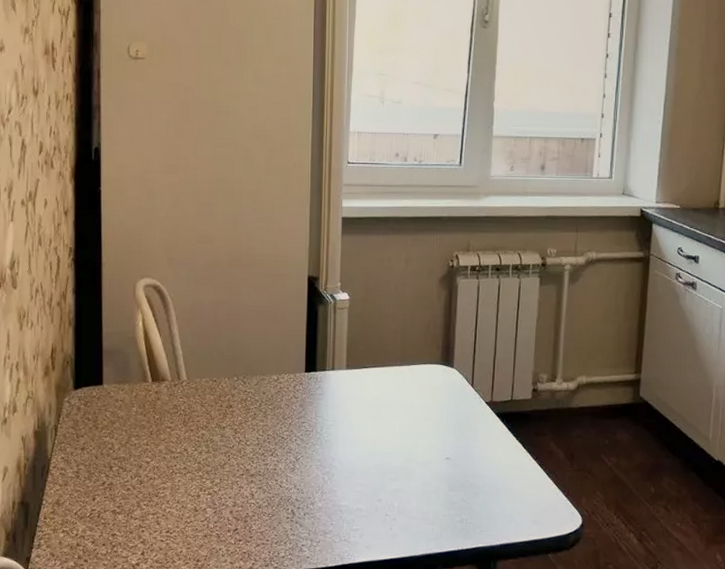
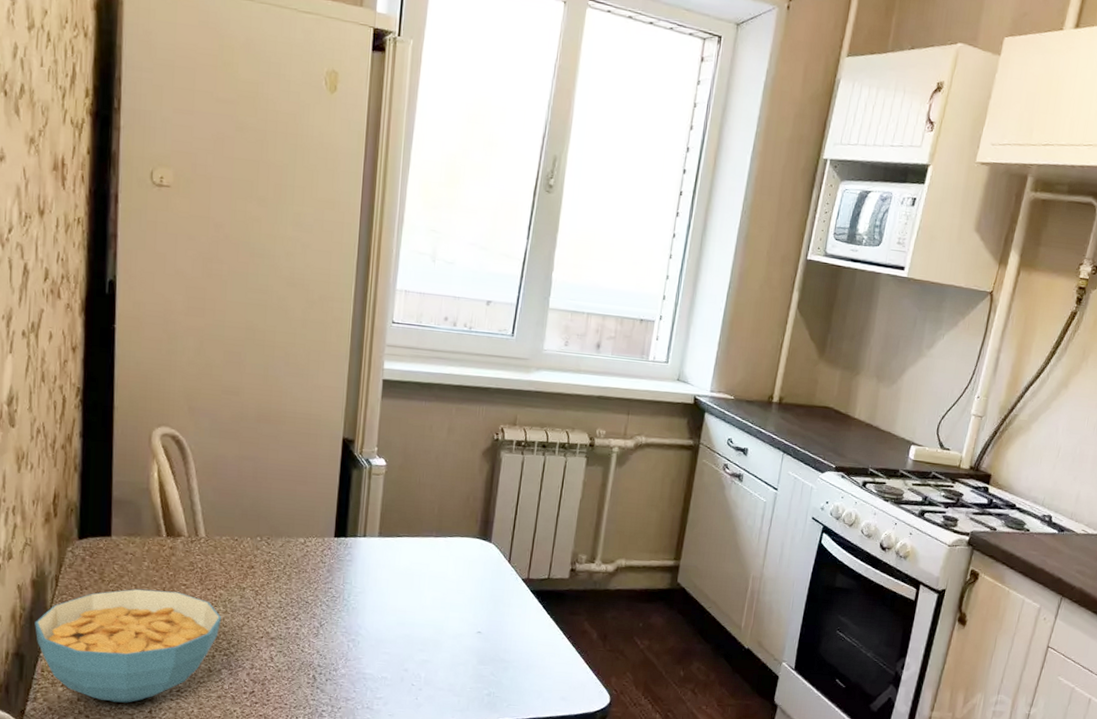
cereal bowl: none [37,433,205,546] -> present [35,588,222,703]

